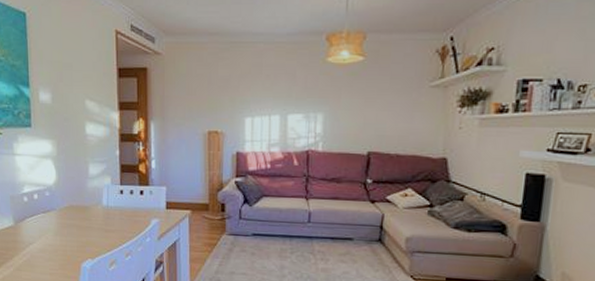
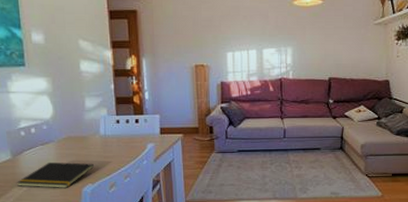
notepad: none [17,232,95,262] -> present [16,162,95,188]

